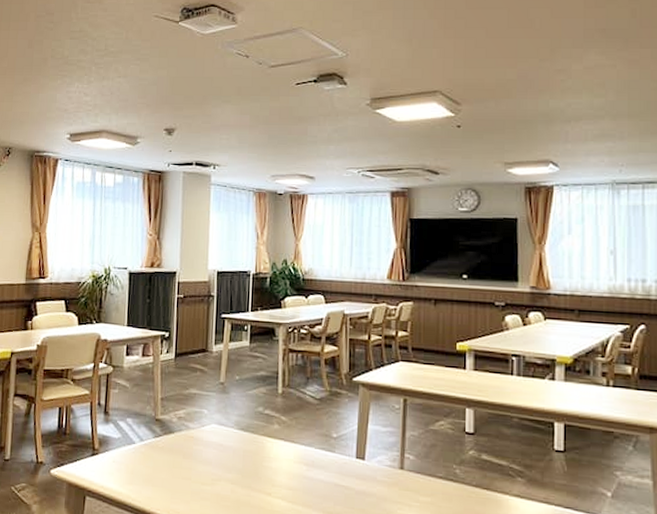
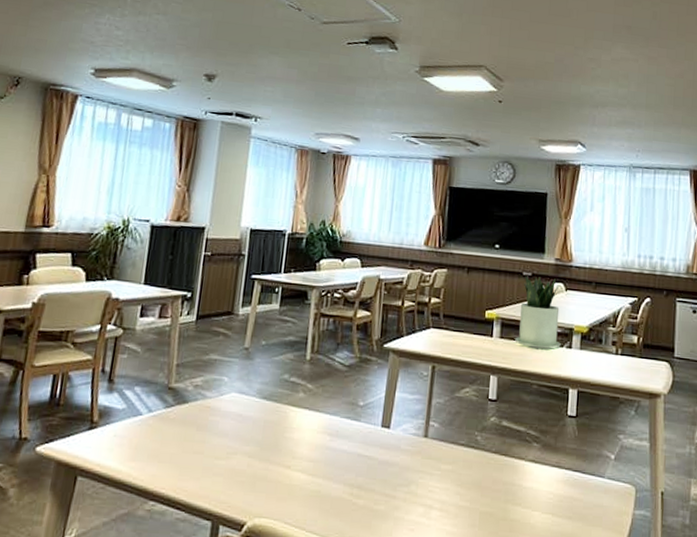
planter: none [490,305,542,382] -> present [515,275,561,350]

